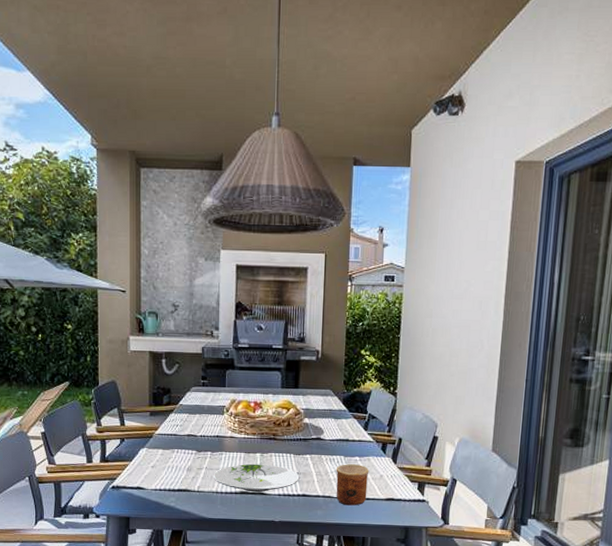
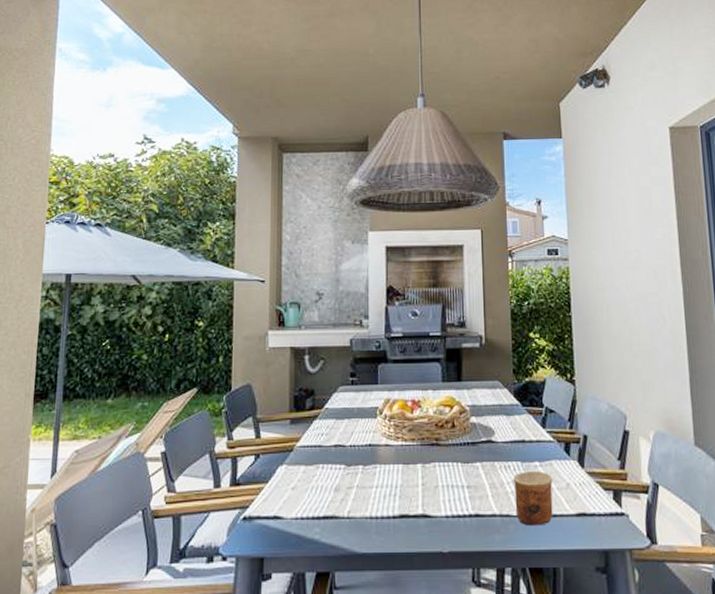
plate: present [213,463,300,493] -> none [365,477,470,515]

